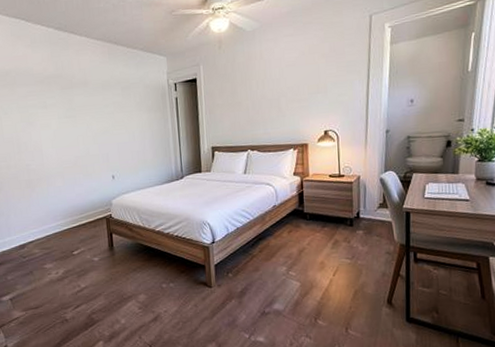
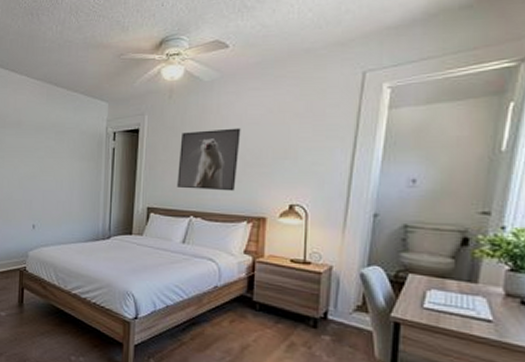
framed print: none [233,70,282,127] -> present [177,128,241,191]

